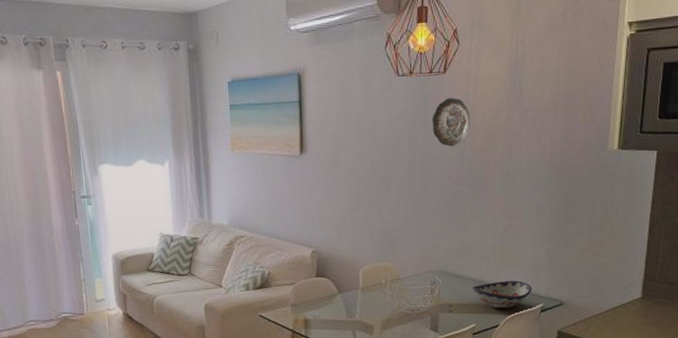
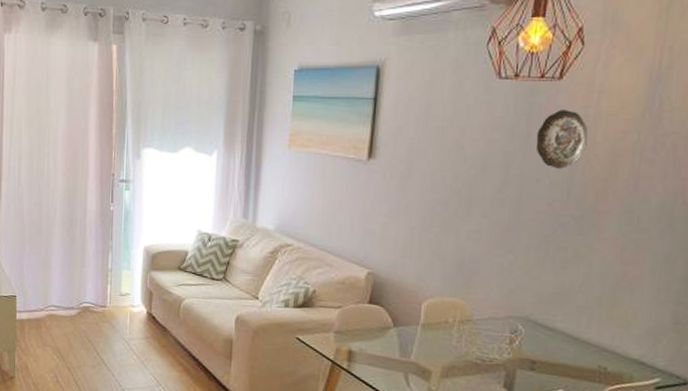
decorative bowl: present [472,280,532,309] -> none [564,342,646,378]

